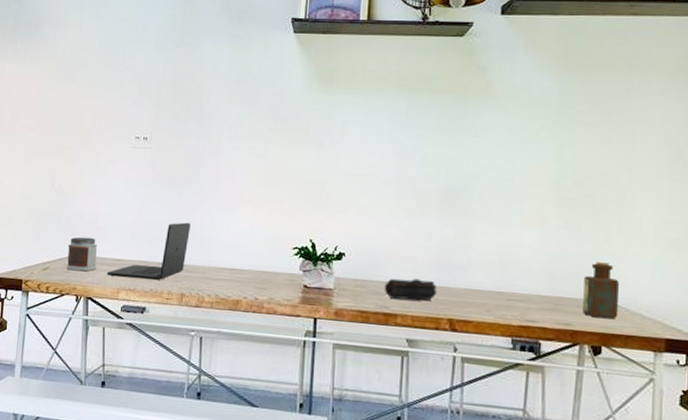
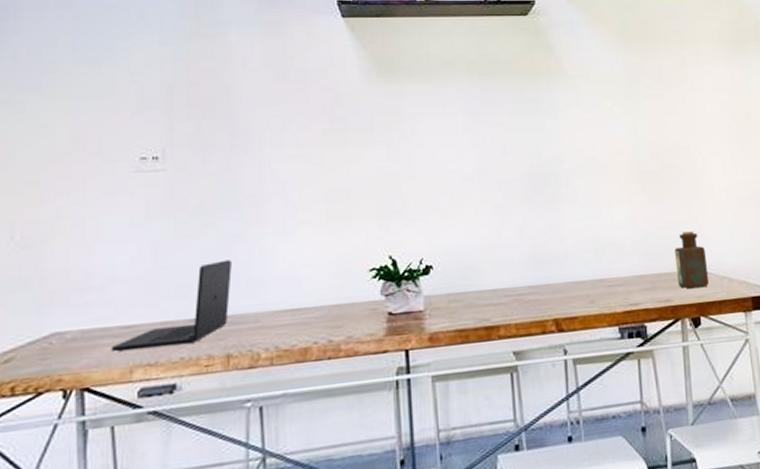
jar: present [67,237,97,272] -> none [43,302,94,356]
pencil case: present [384,278,438,301] -> none [481,280,539,308]

